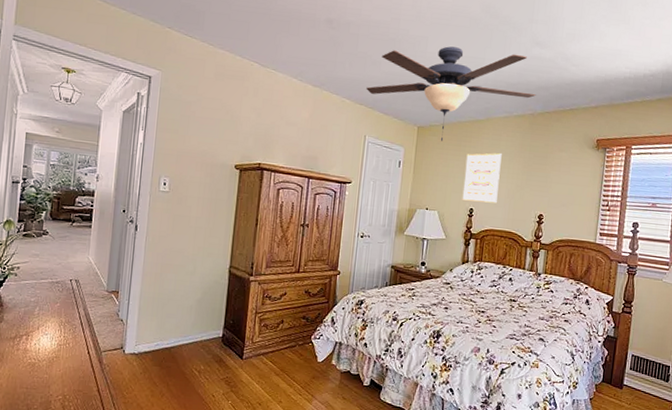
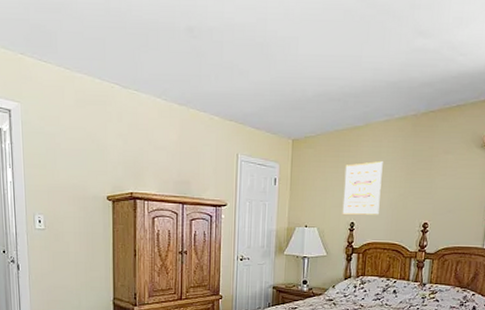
ceiling fan: present [366,46,536,141] -> none [235,46,419,153]

